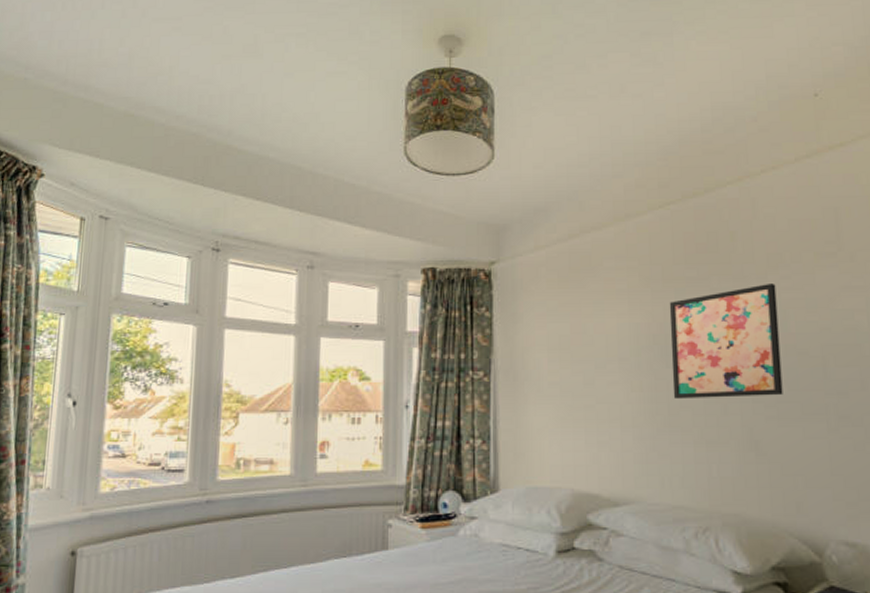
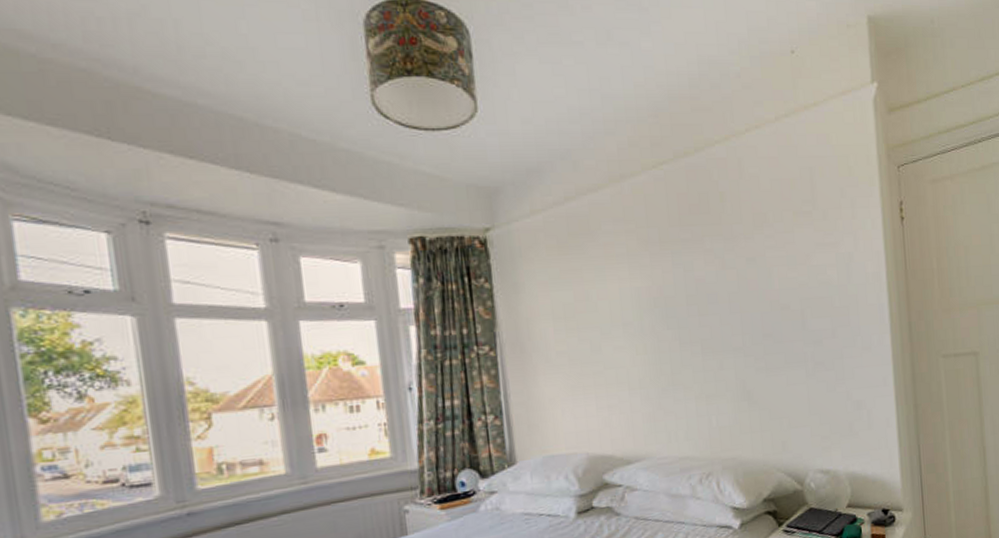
wall art: present [669,284,783,400] -> none [667,243,770,359]

